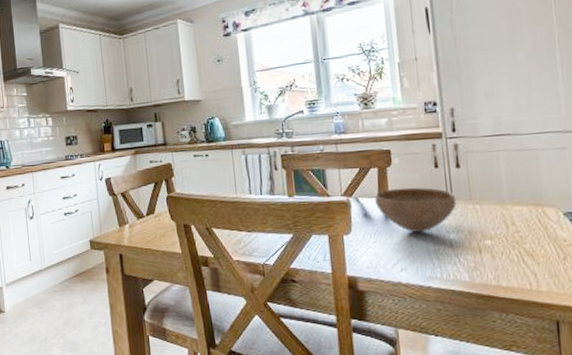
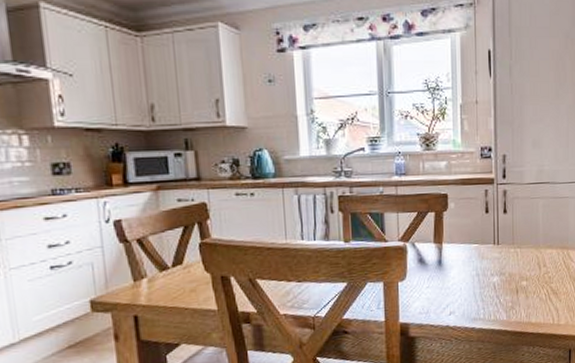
bowl: present [375,187,457,233] -> none [430,232,501,277]

